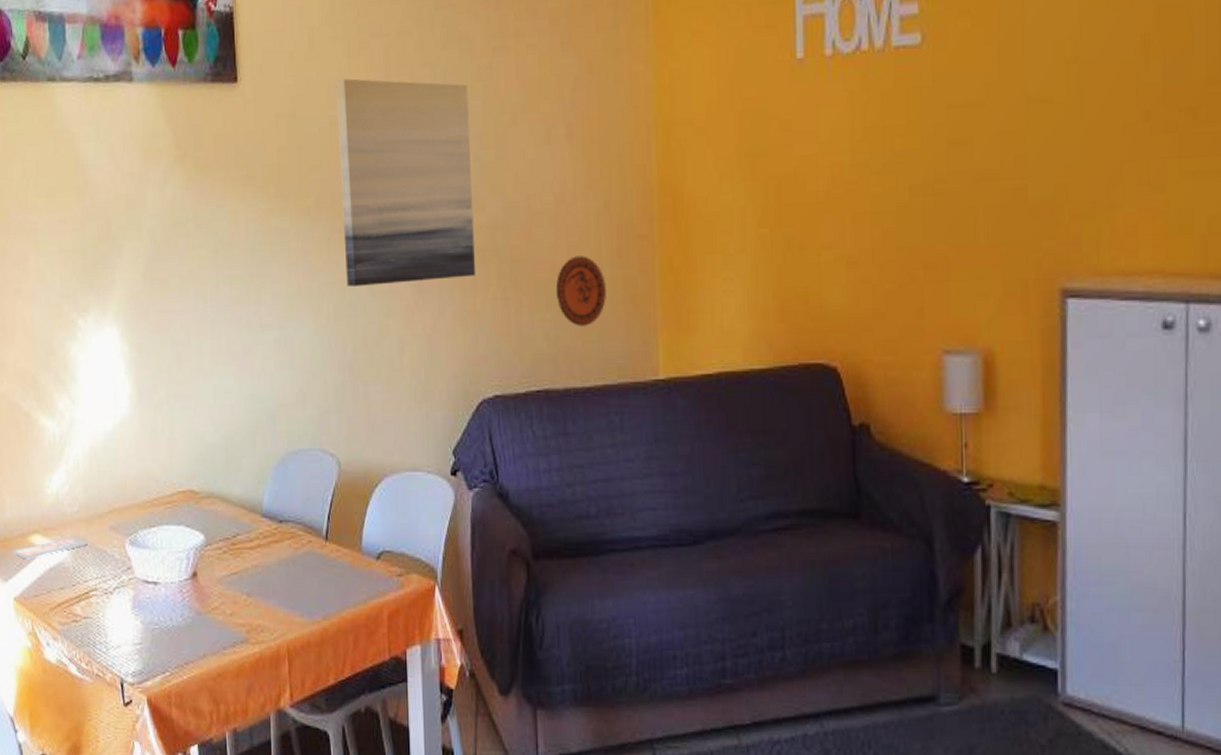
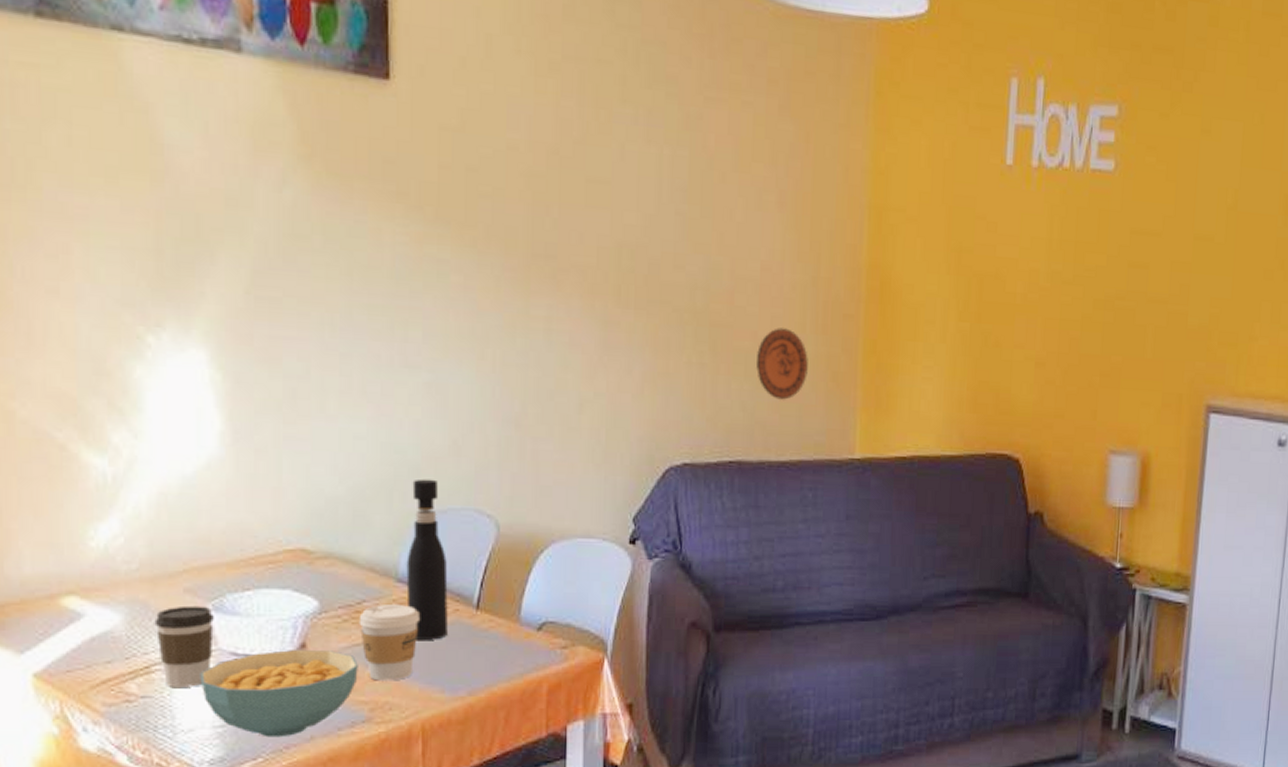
smartphone: present [13,538,87,559] -> none [33,601,149,627]
coffee cup: none [91,541,131,610] -> present [154,605,214,687]
cereal bowl: none [123,578,236,655] -> present [200,650,358,738]
coffee cup: none [235,536,281,606] -> present [359,603,419,681]
pepper grinder: none [269,424,304,570] -> present [406,479,448,641]
wall art: present [335,78,475,286] -> none [516,99,674,337]

